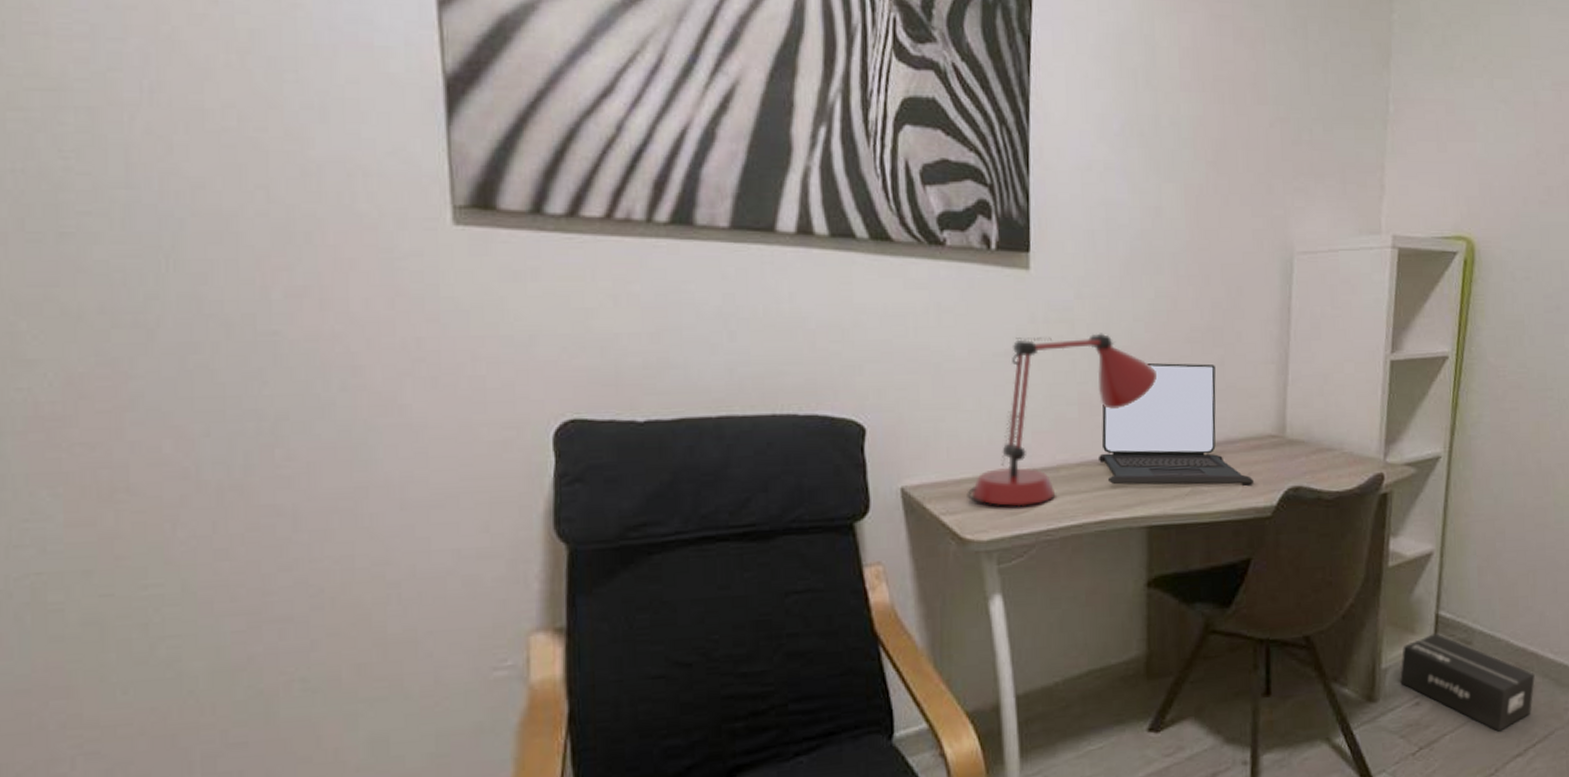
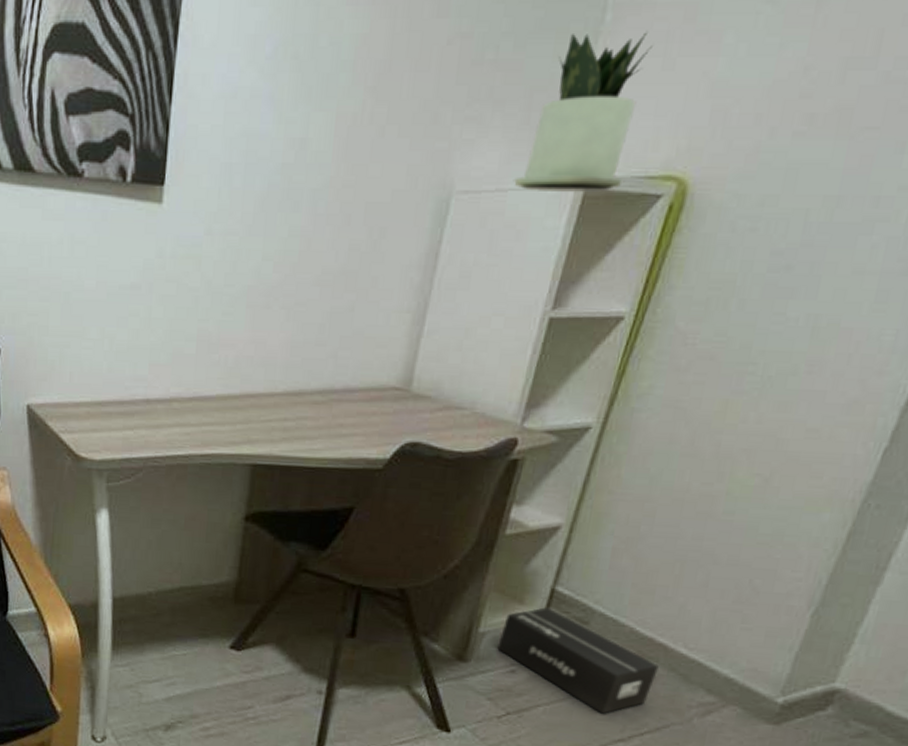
desk lamp: present [967,333,1158,507] -> none [84,271,281,433]
laptop: present [1097,363,1255,486] -> none [210,305,369,435]
planter: none [1341,121,1428,252] -> present [513,32,652,193]

